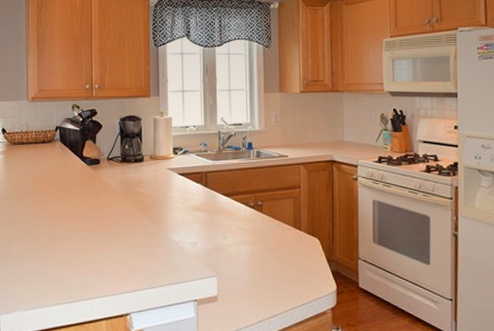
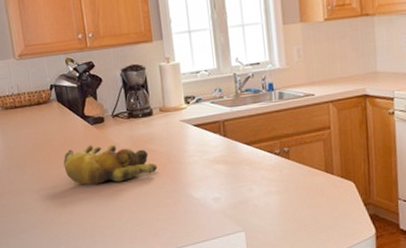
banana bunch: none [58,183,143,220] -> present [63,144,158,185]

